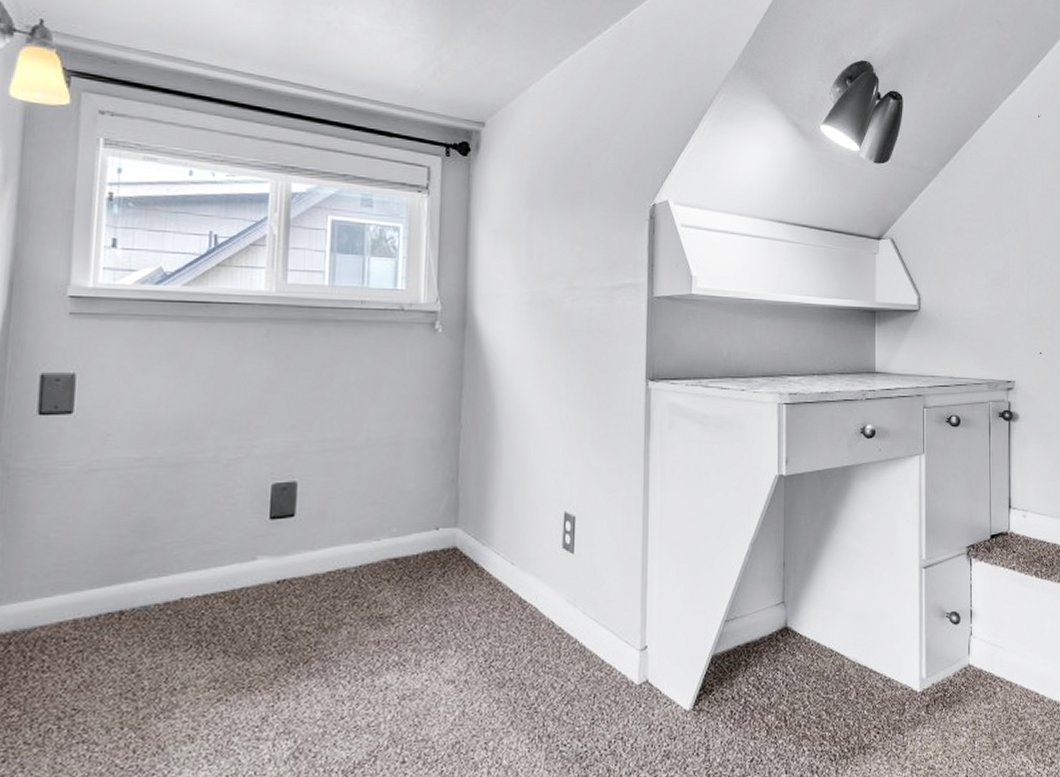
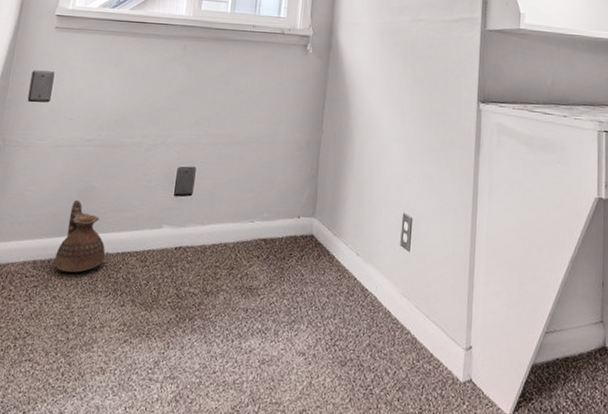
ceramic jug: none [105,537,180,628] -> present [54,199,106,273]

